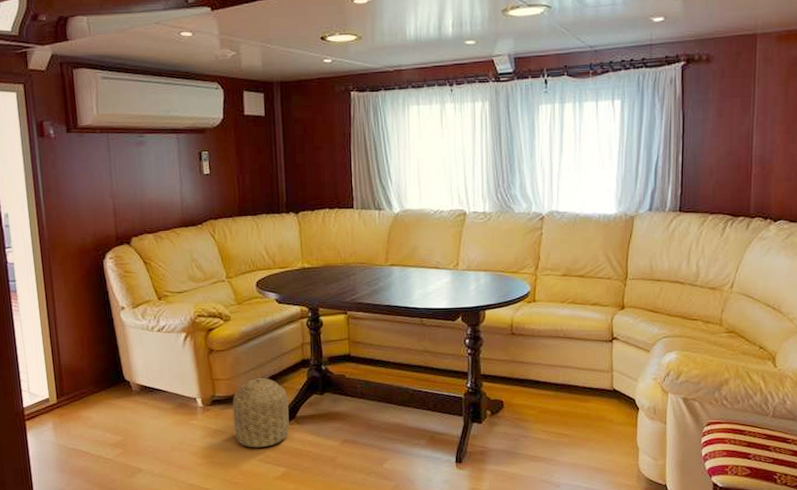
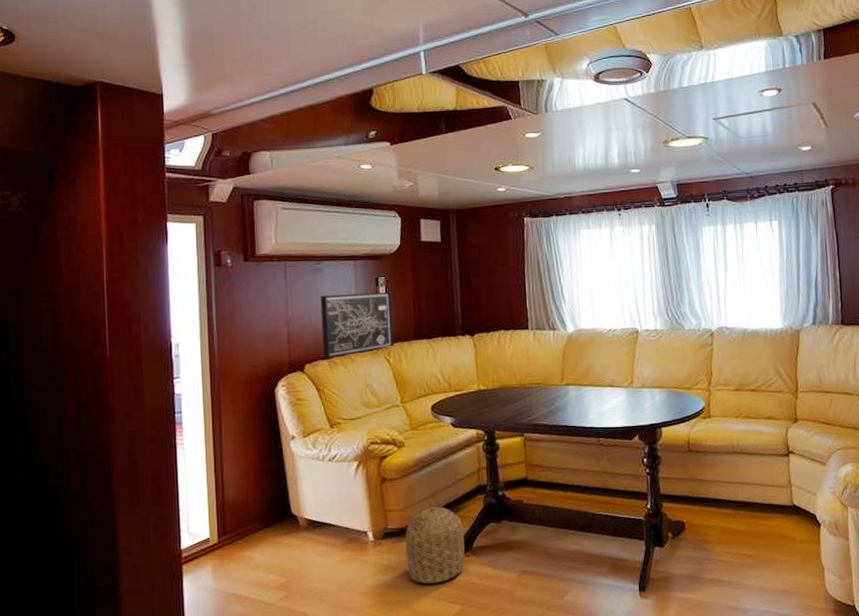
wall art: none [144,167,219,232] -> present [320,292,395,359]

